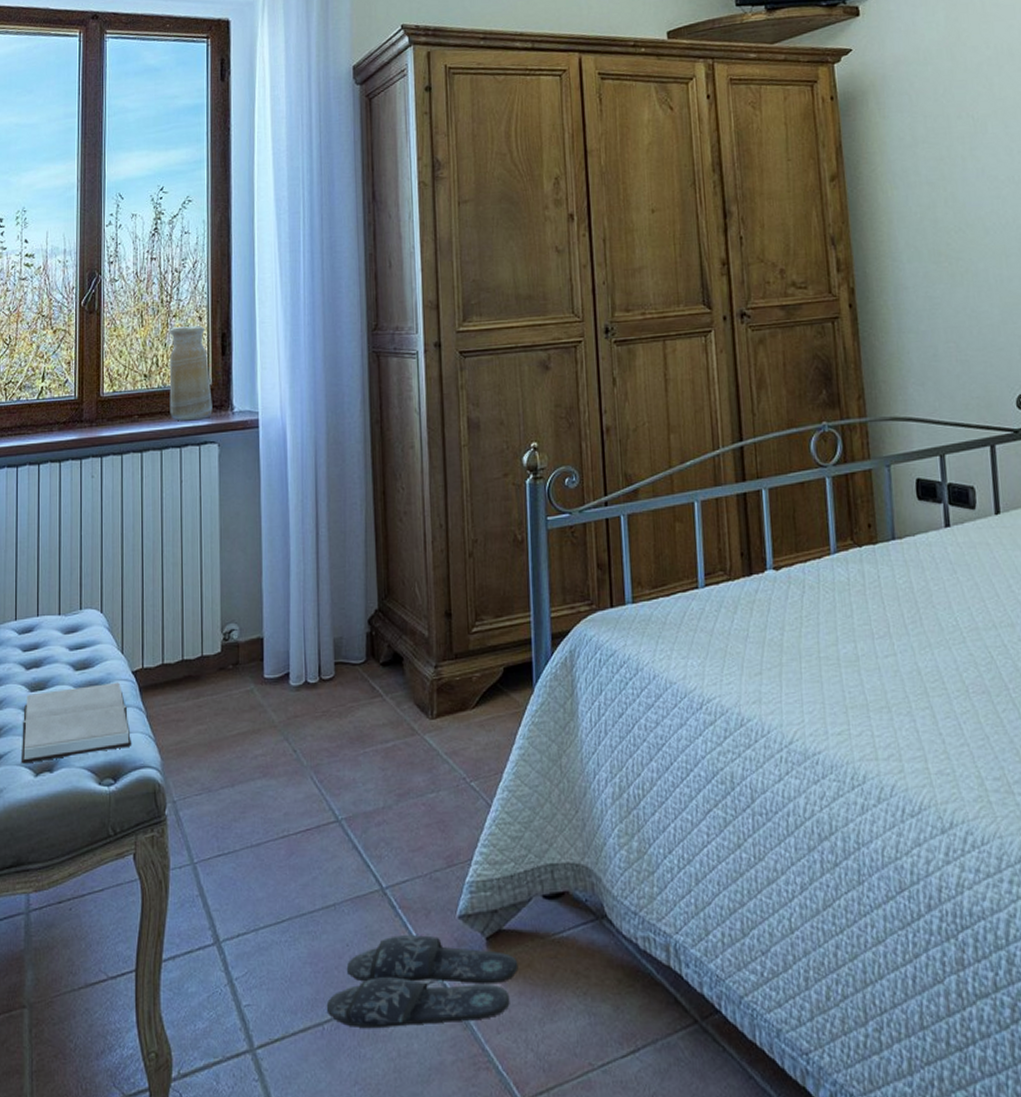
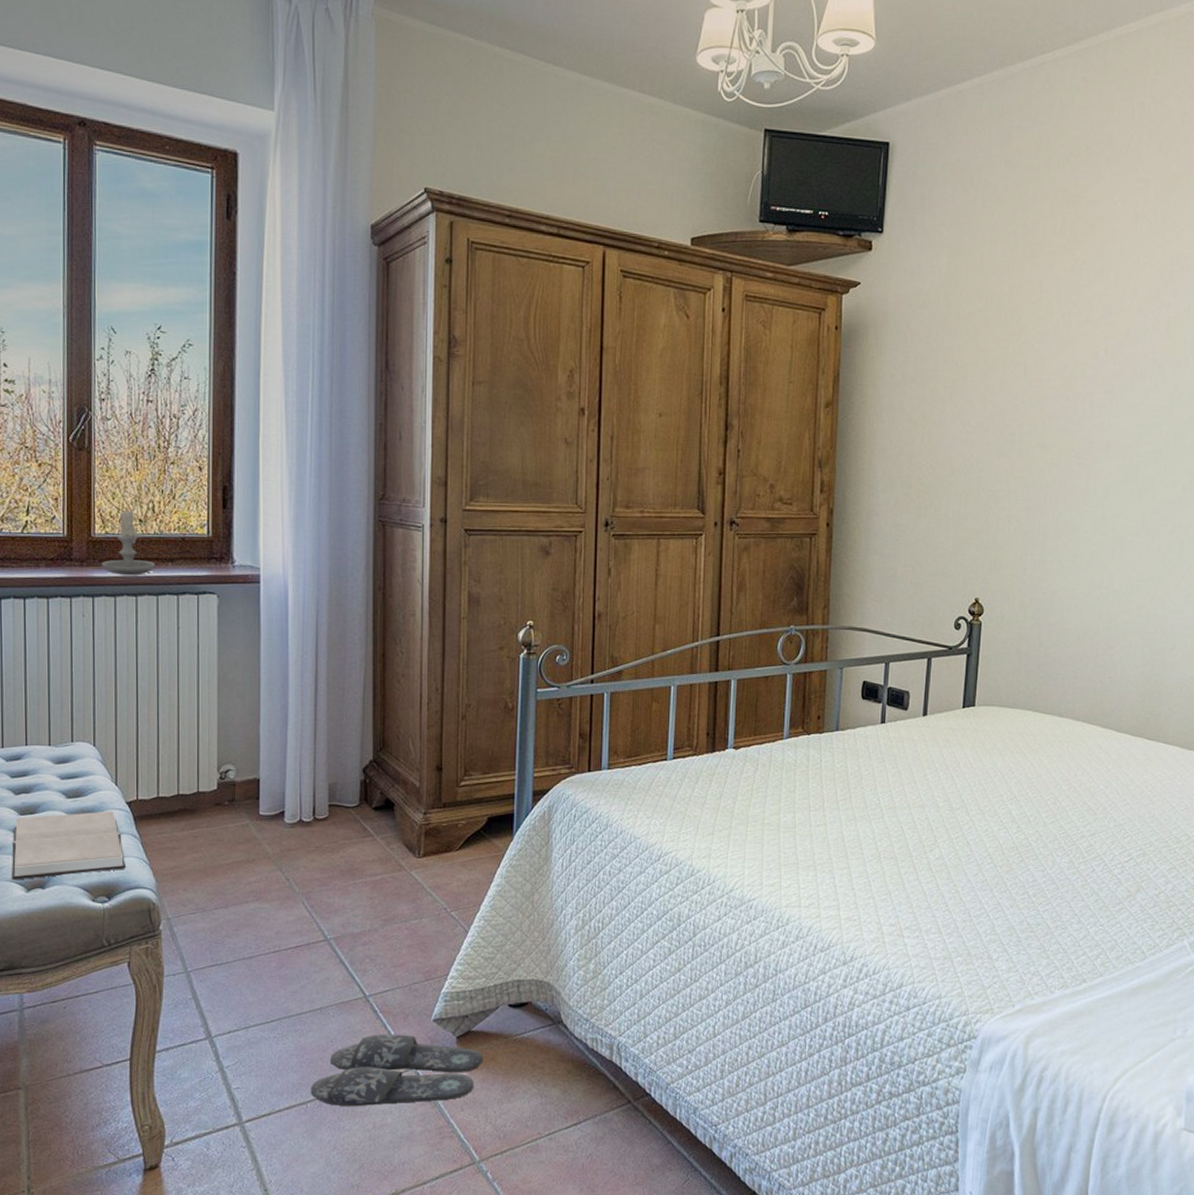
candle: none [109,365,159,433] -> present [101,508,156,576]
vase: present [169,326,213,422] -> none [166,474,212,571]

